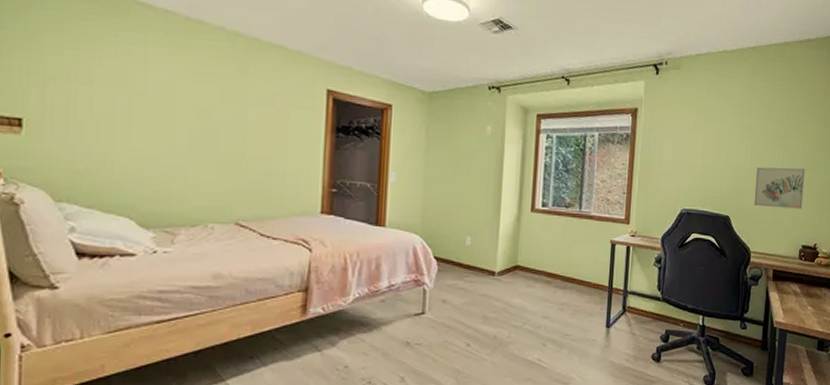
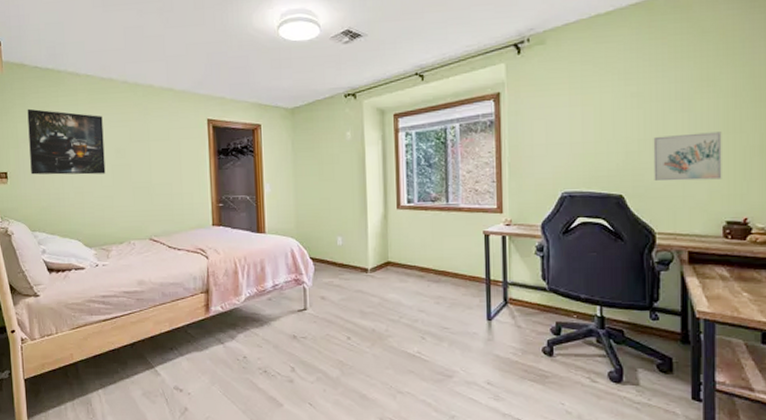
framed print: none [63,38,183,138] -> present [27,108,106,175]

